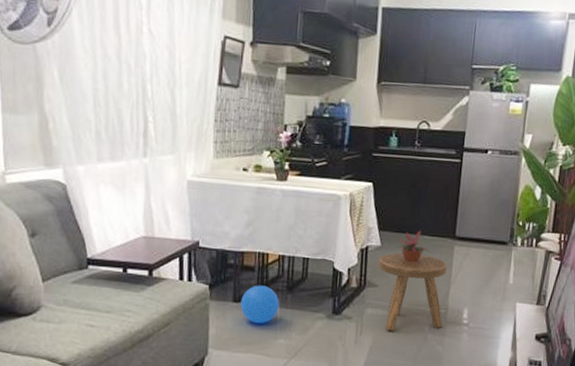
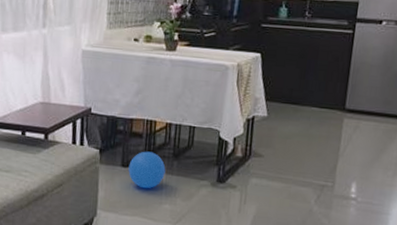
stool: present [378,253,447,331] -> none [264,124,336,202]
potted plant: present [397,229,431,263] -> none [284,101,319,135]

